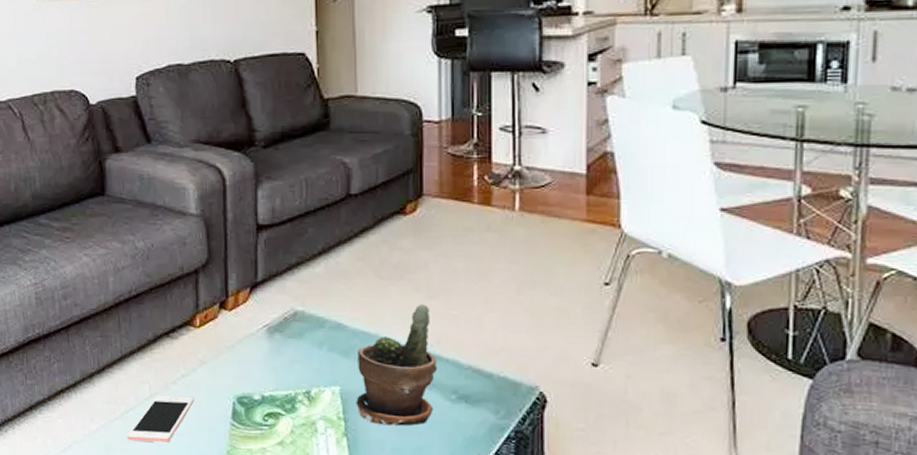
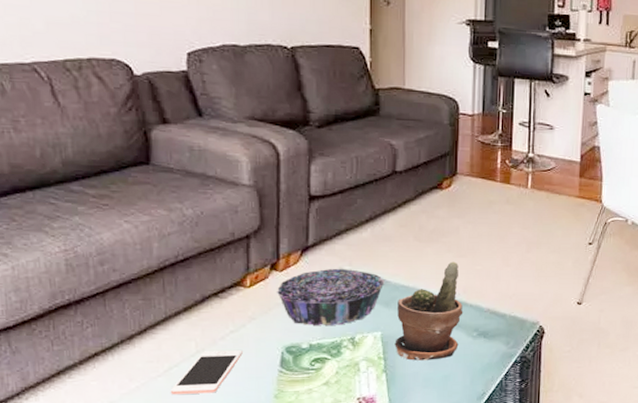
decorative bowl: none [225,308,342,377] -> present [276,268,385,326]

